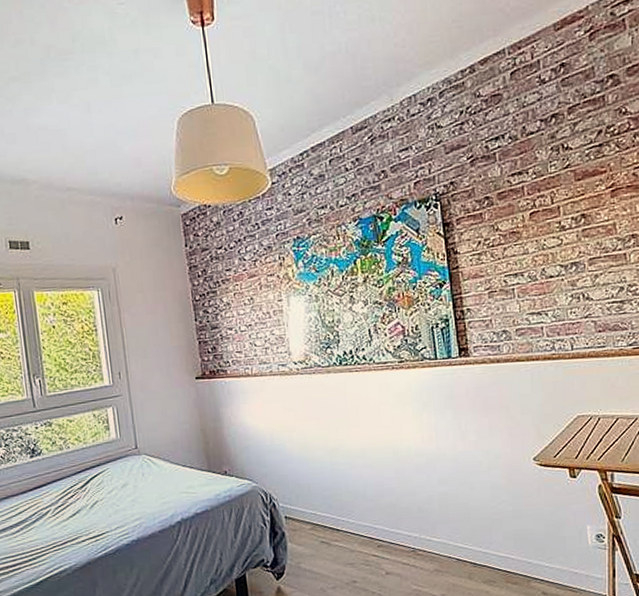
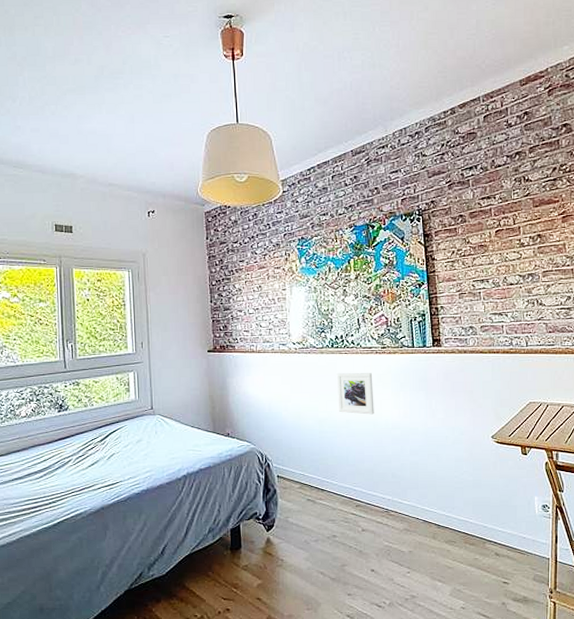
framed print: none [347,392,394,441] -> present [336,373,374,415]

